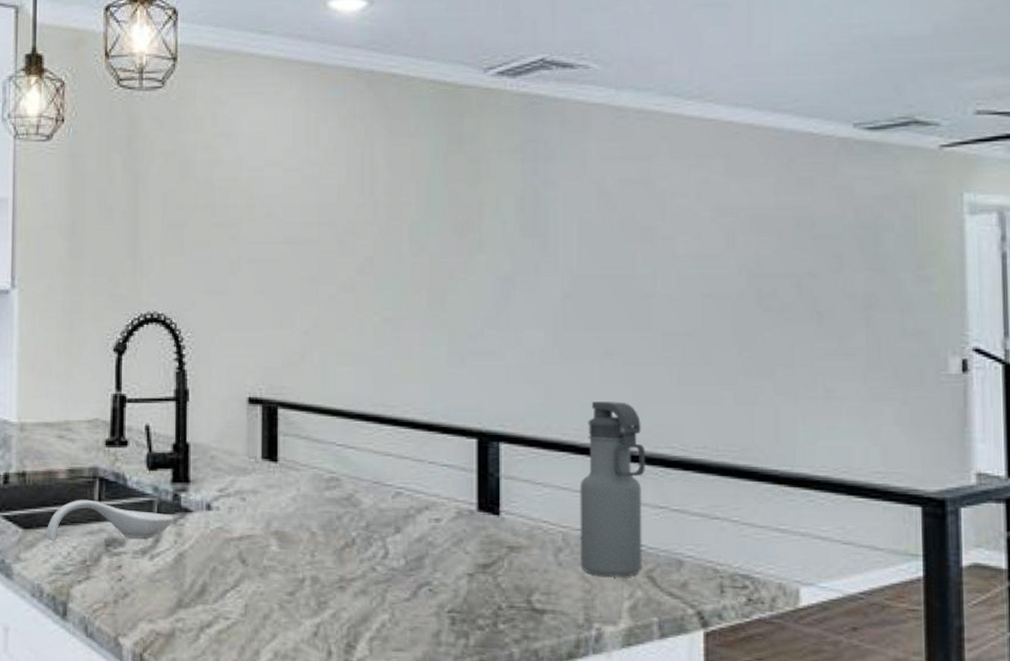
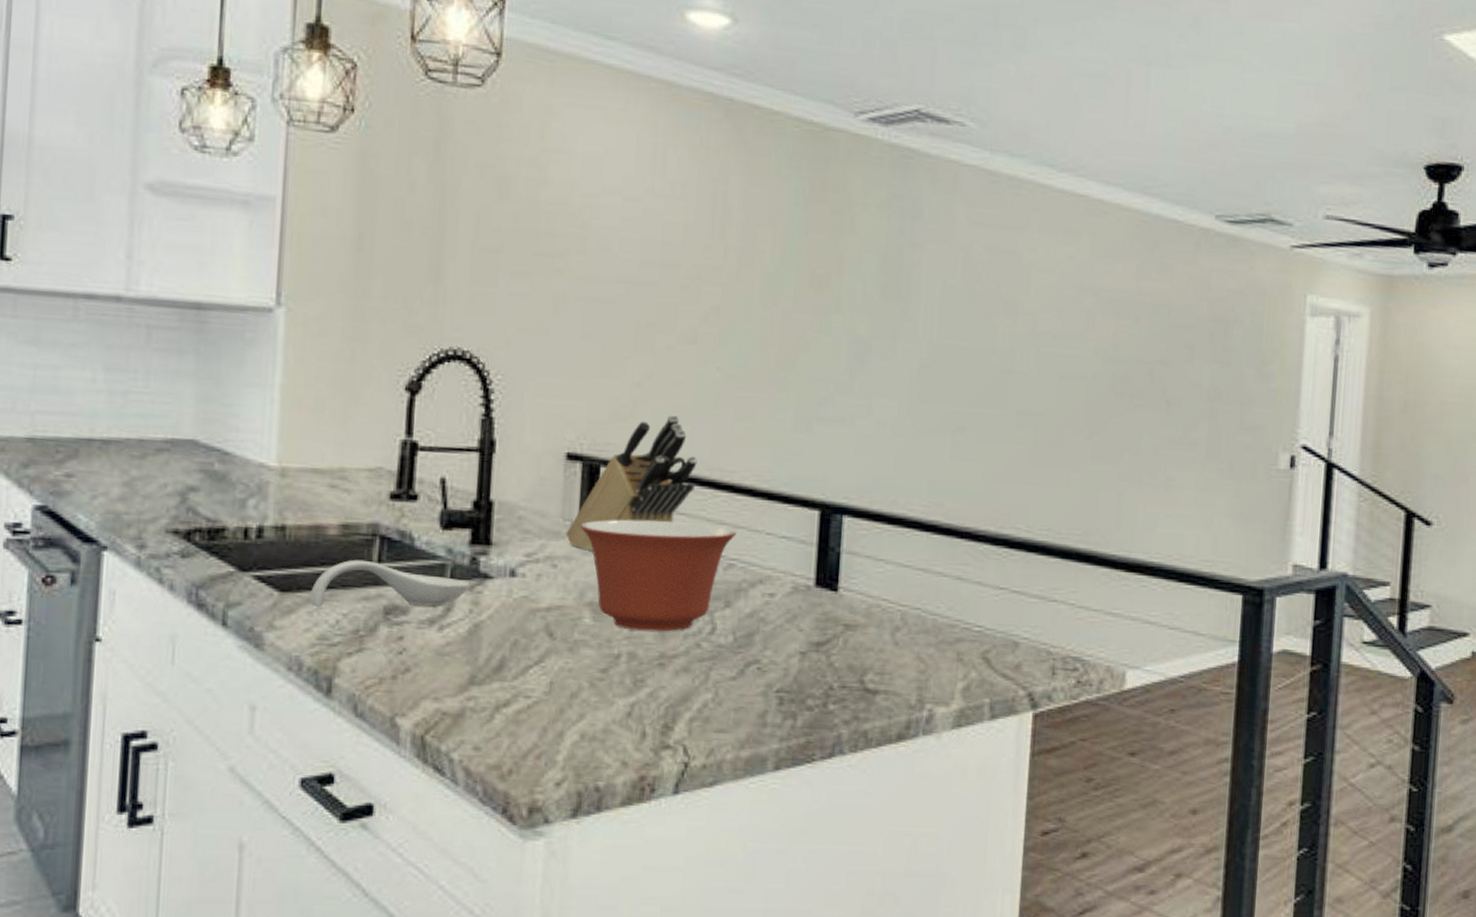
knife block: none [251,357,362,485] -> present [566,414,697,551]
mixing bowl: none [263,455,402,557] -> present [580,519,737,632]
water bottle: present [580,401,645,577] -> none [917,477,990,658]

